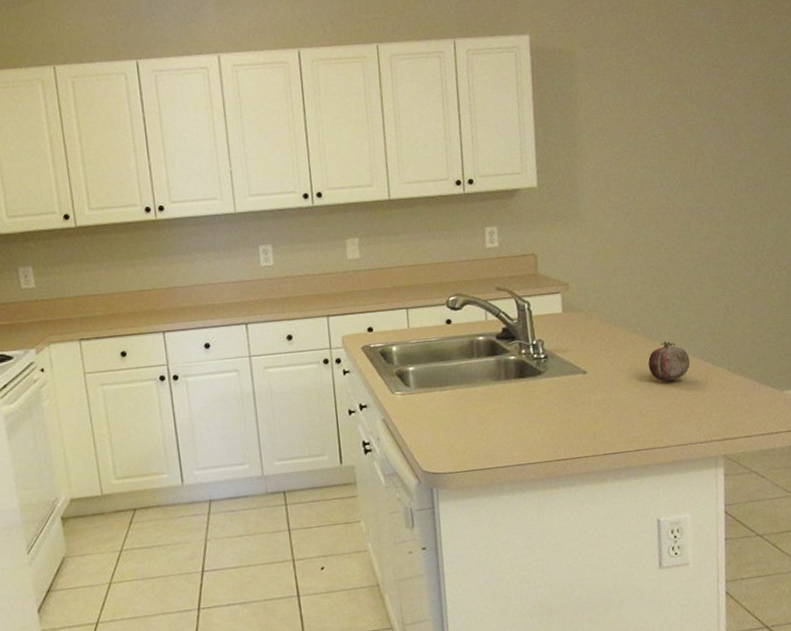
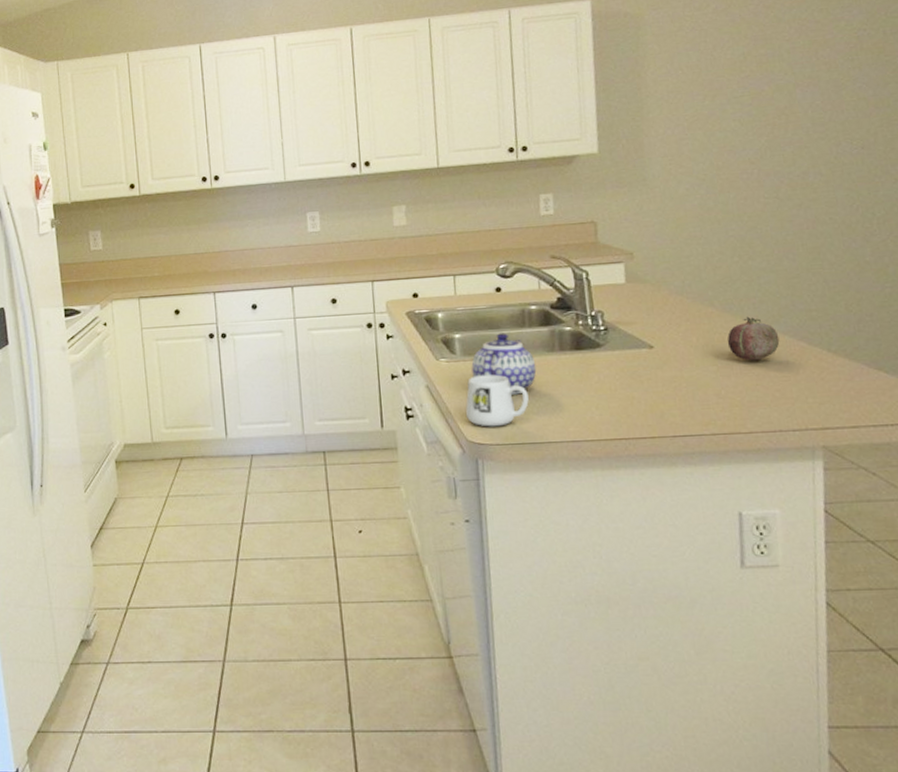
mug: none [420,405,478,457] -> present [465,374,529,427]
teapot: none [425,364,485,424] -> present [471,333,537,395]

